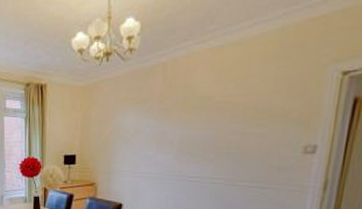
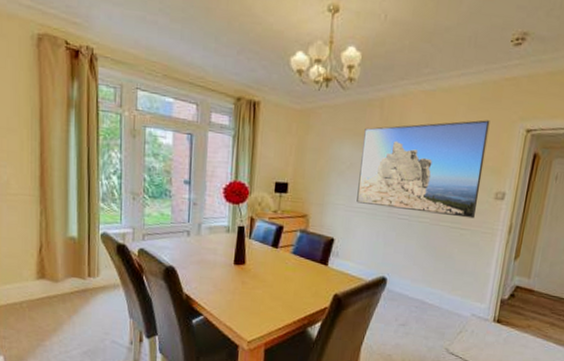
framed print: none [143,68,293,176] -> present [356,120,490,219]

